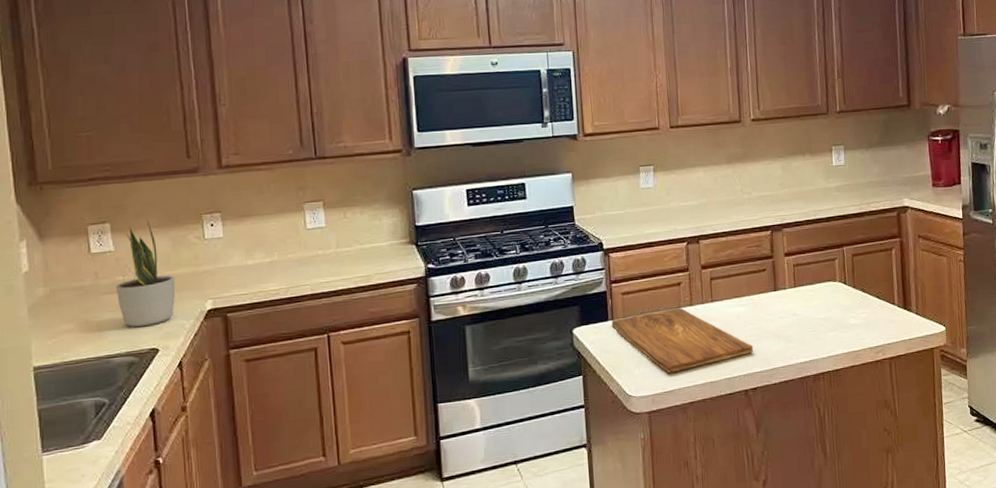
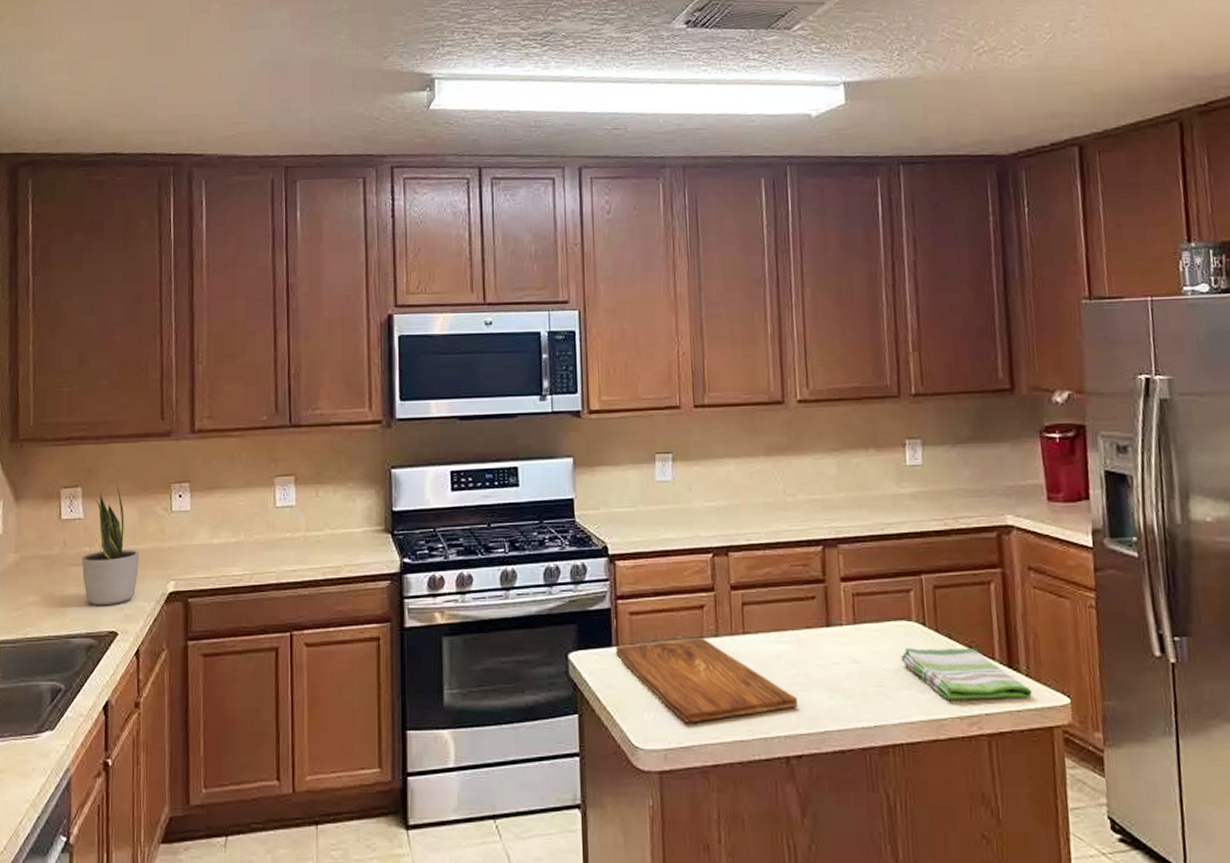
dish towel: none [828,297,920,336] -> present [901,647,1032,700]

